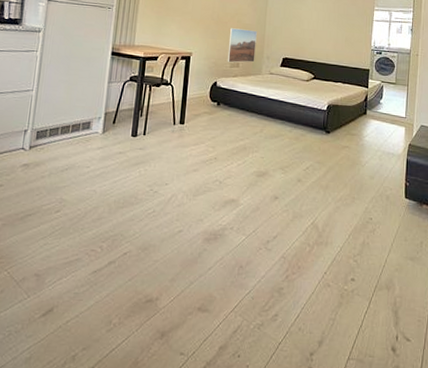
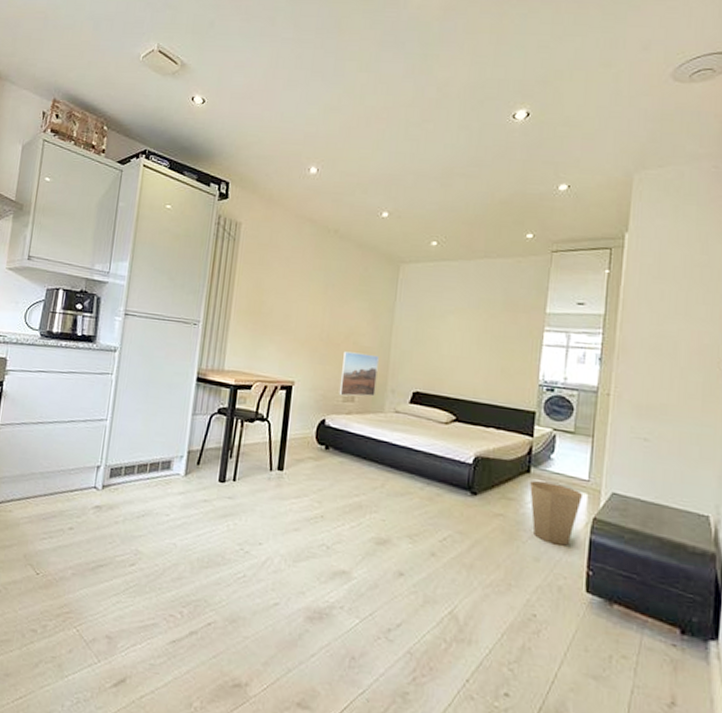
trash can: none [366,119,402,166] -> present [530,480,584,546]

